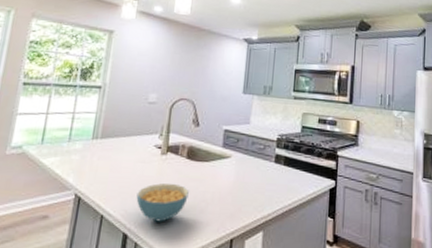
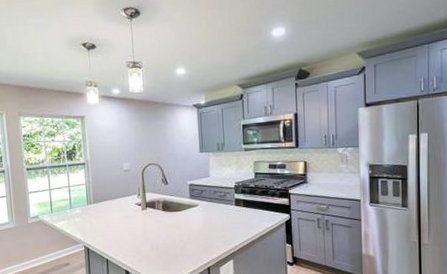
cereal bowl: present [136,183,189,222] -> none [129,231,169,260]

